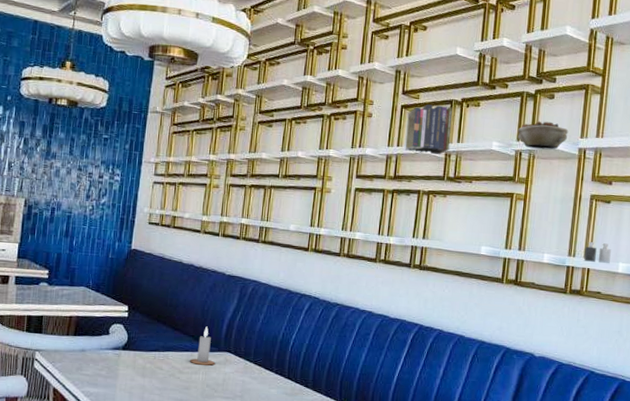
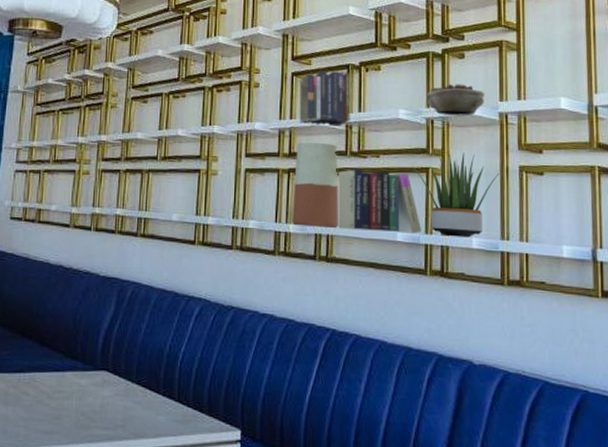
candle: present [190,326,216,366] -> none [61,340,92,388]
vase: none [393,167,437,242] -> present [292,142,339,229]
books: none [431,192,503,249] -> present [338,169,422,234]
potted plant: none [499,180,575,254] -> present [411,151,501,238]
candle: present [584,241,611,264] -> none [520,221,552,248]

